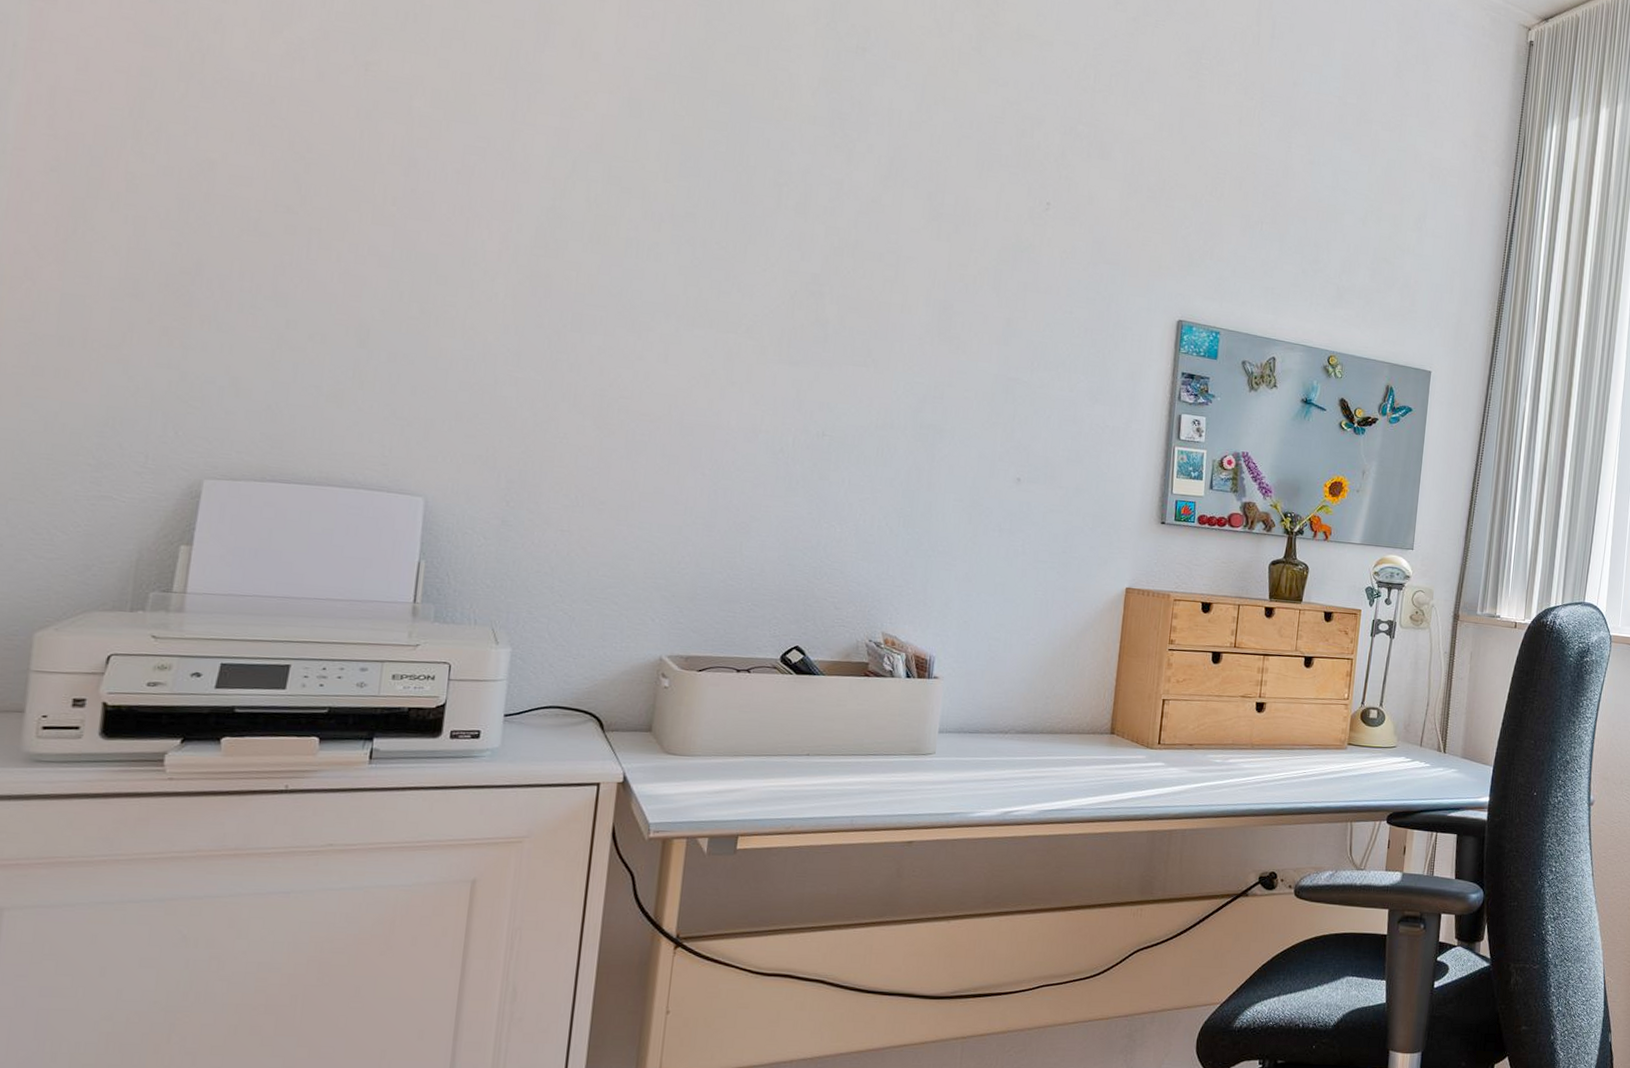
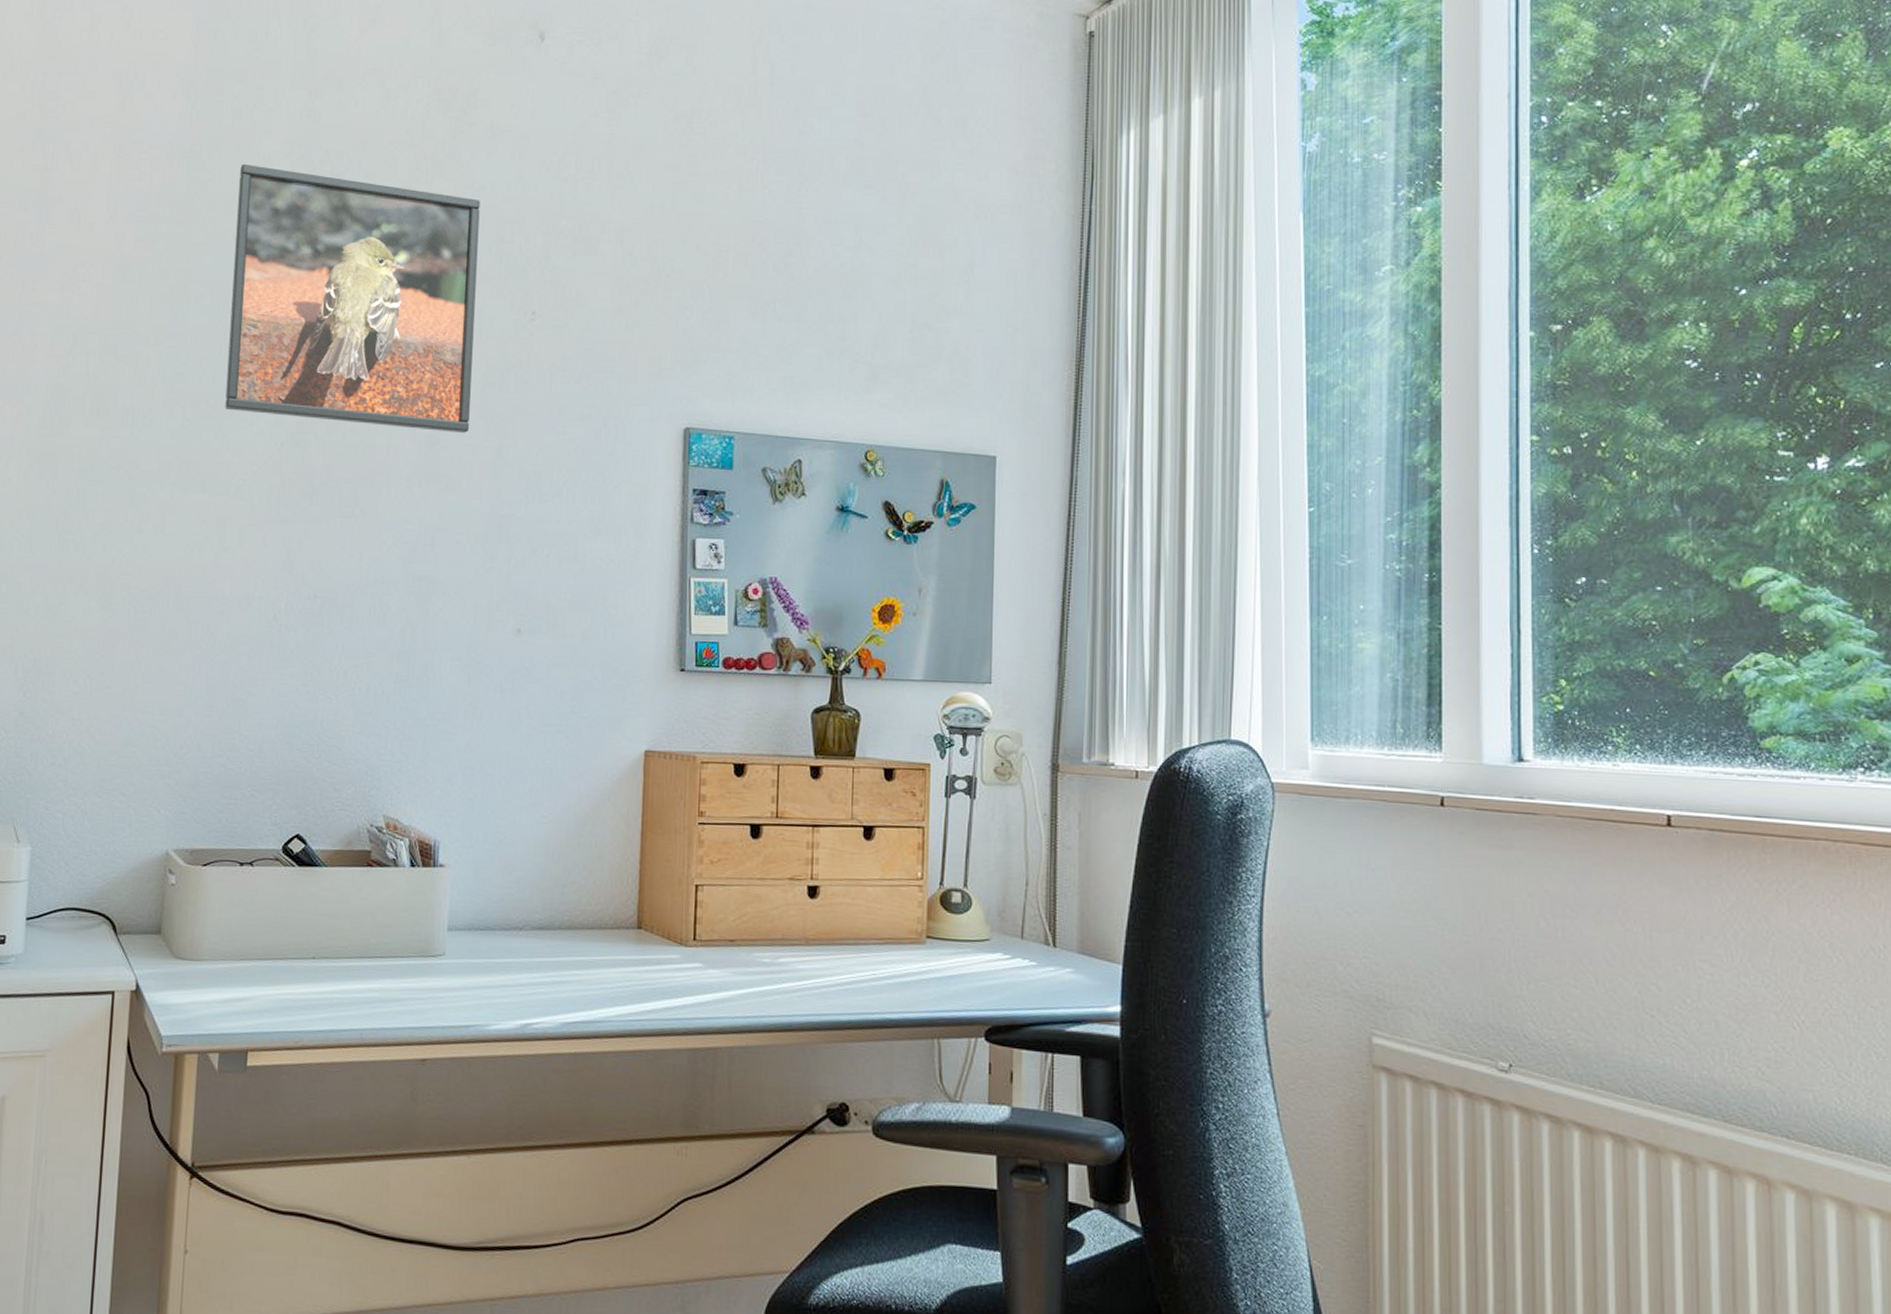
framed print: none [737,21,1003,302] -> present [225,163,480,433]

